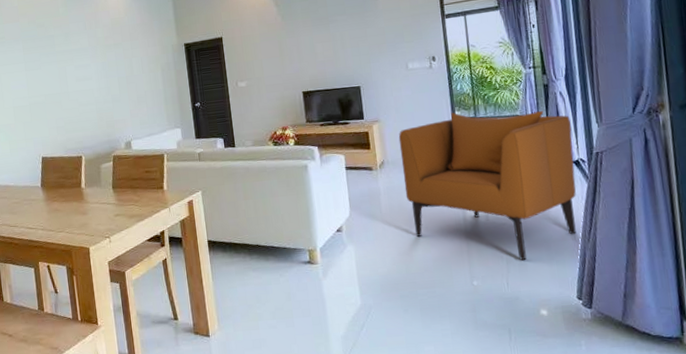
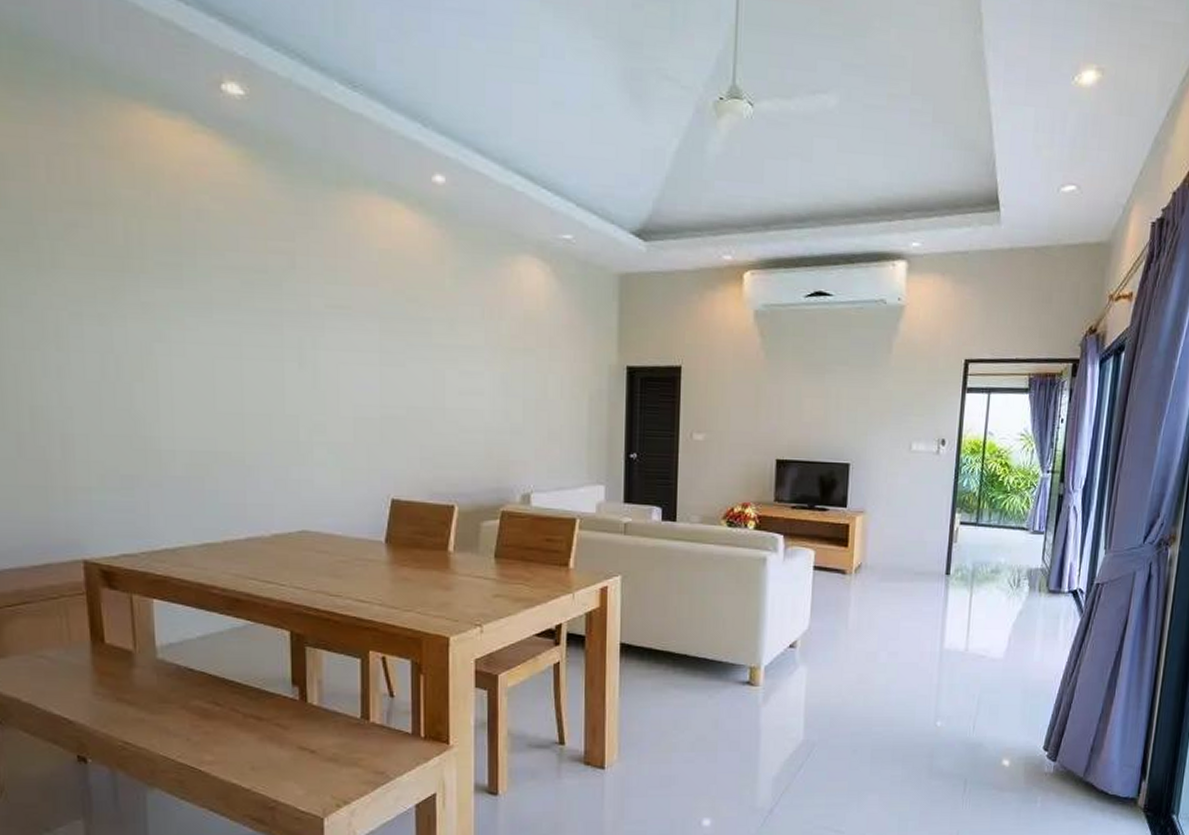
armchair: present [398,111,576,260] -> none [879,513,1078,701]

